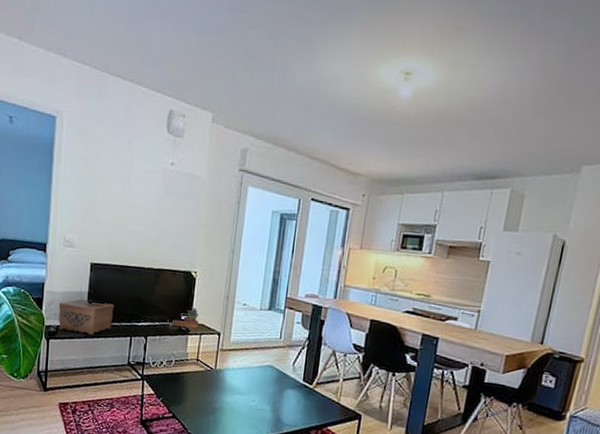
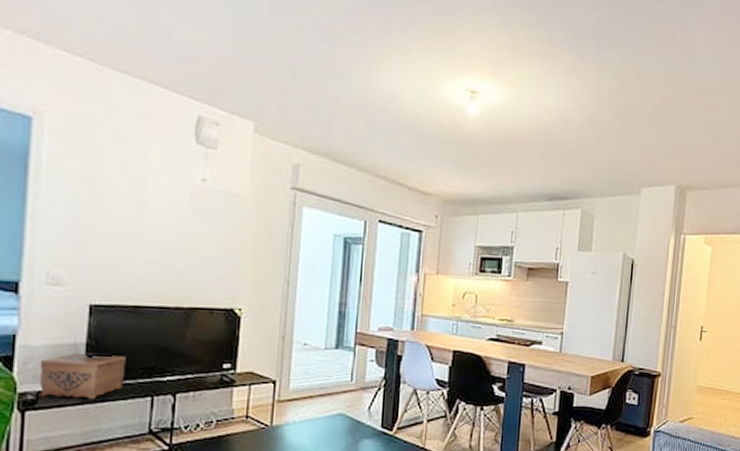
books: present [167,308,199,329] -> none [204,353,247,380]

